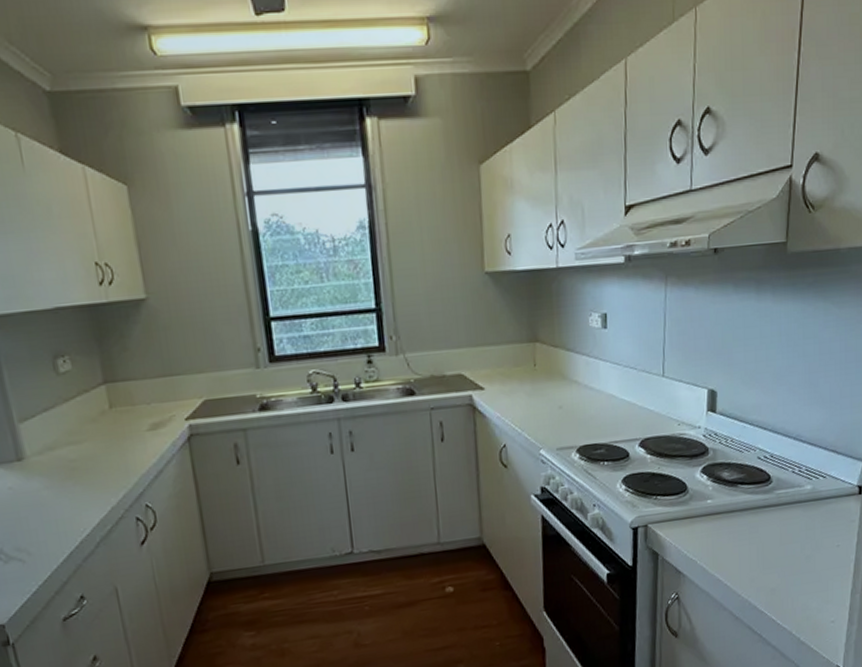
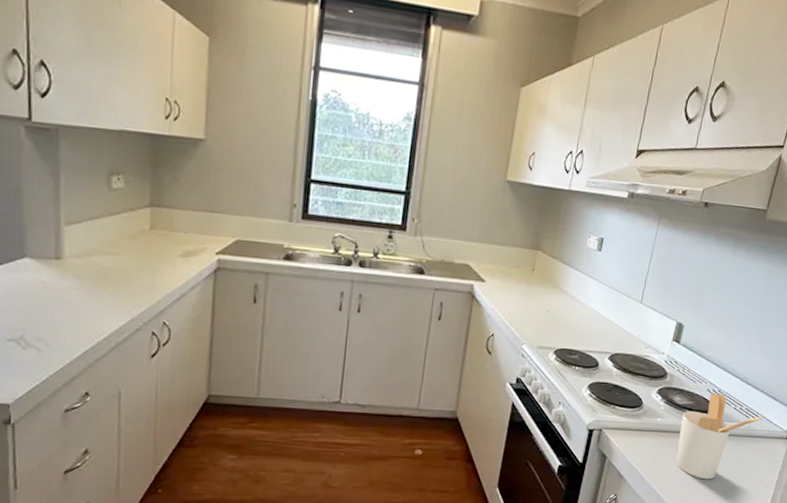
utensil holder: none [735,458,826,558] -> present [675,393,762,480]

